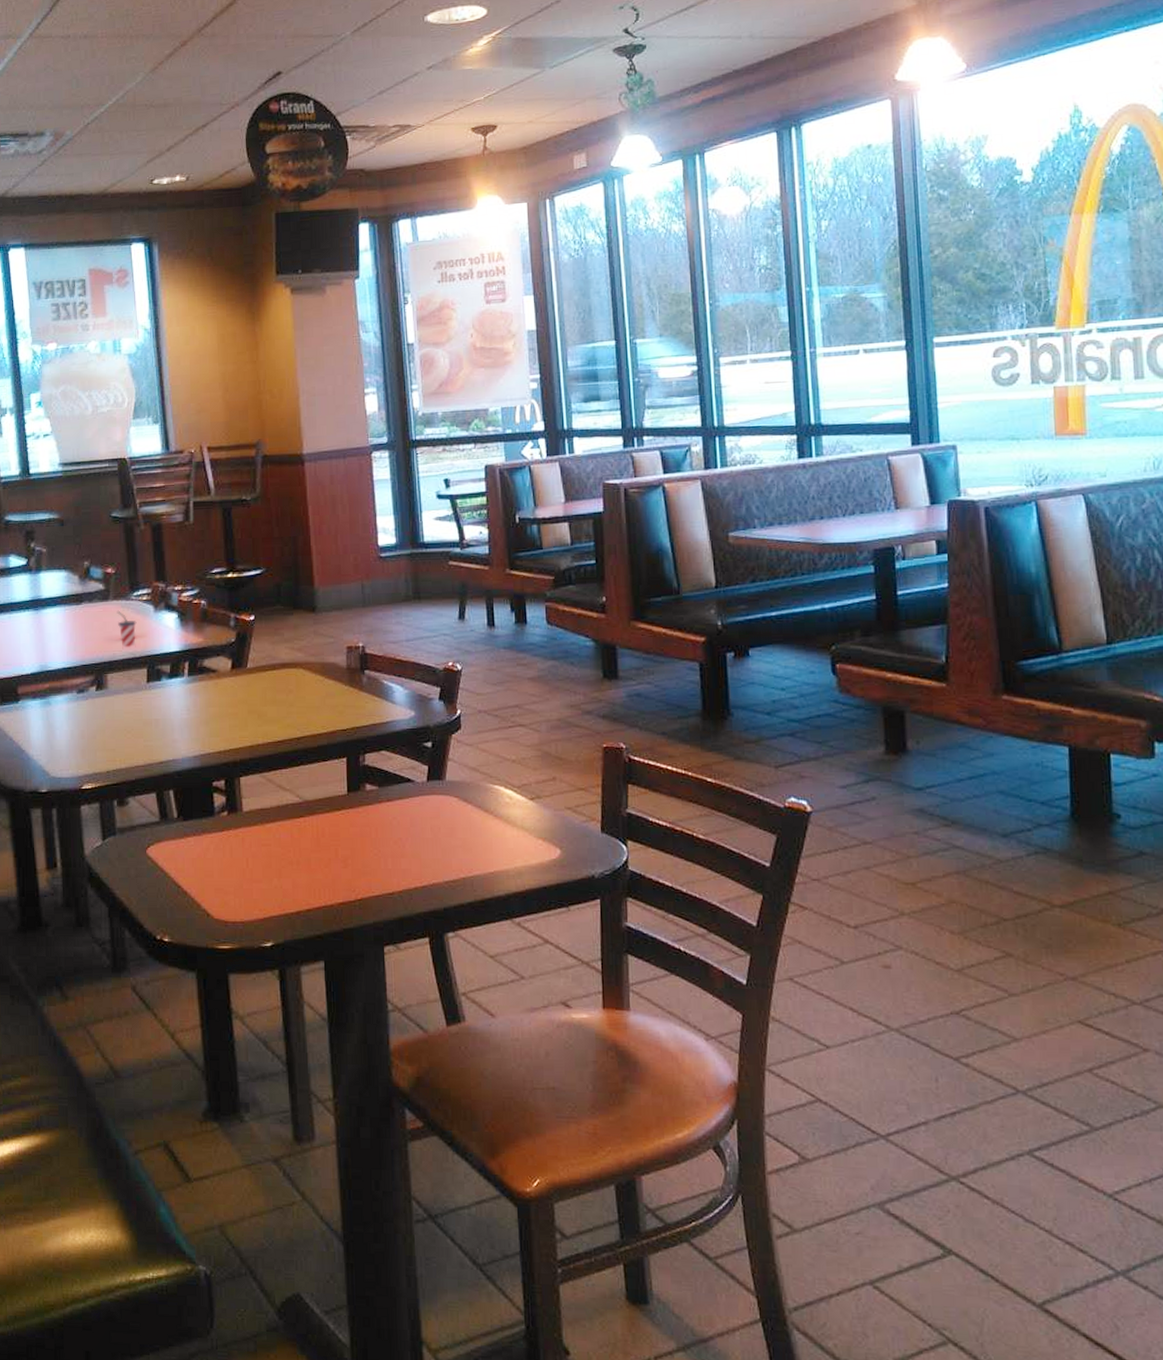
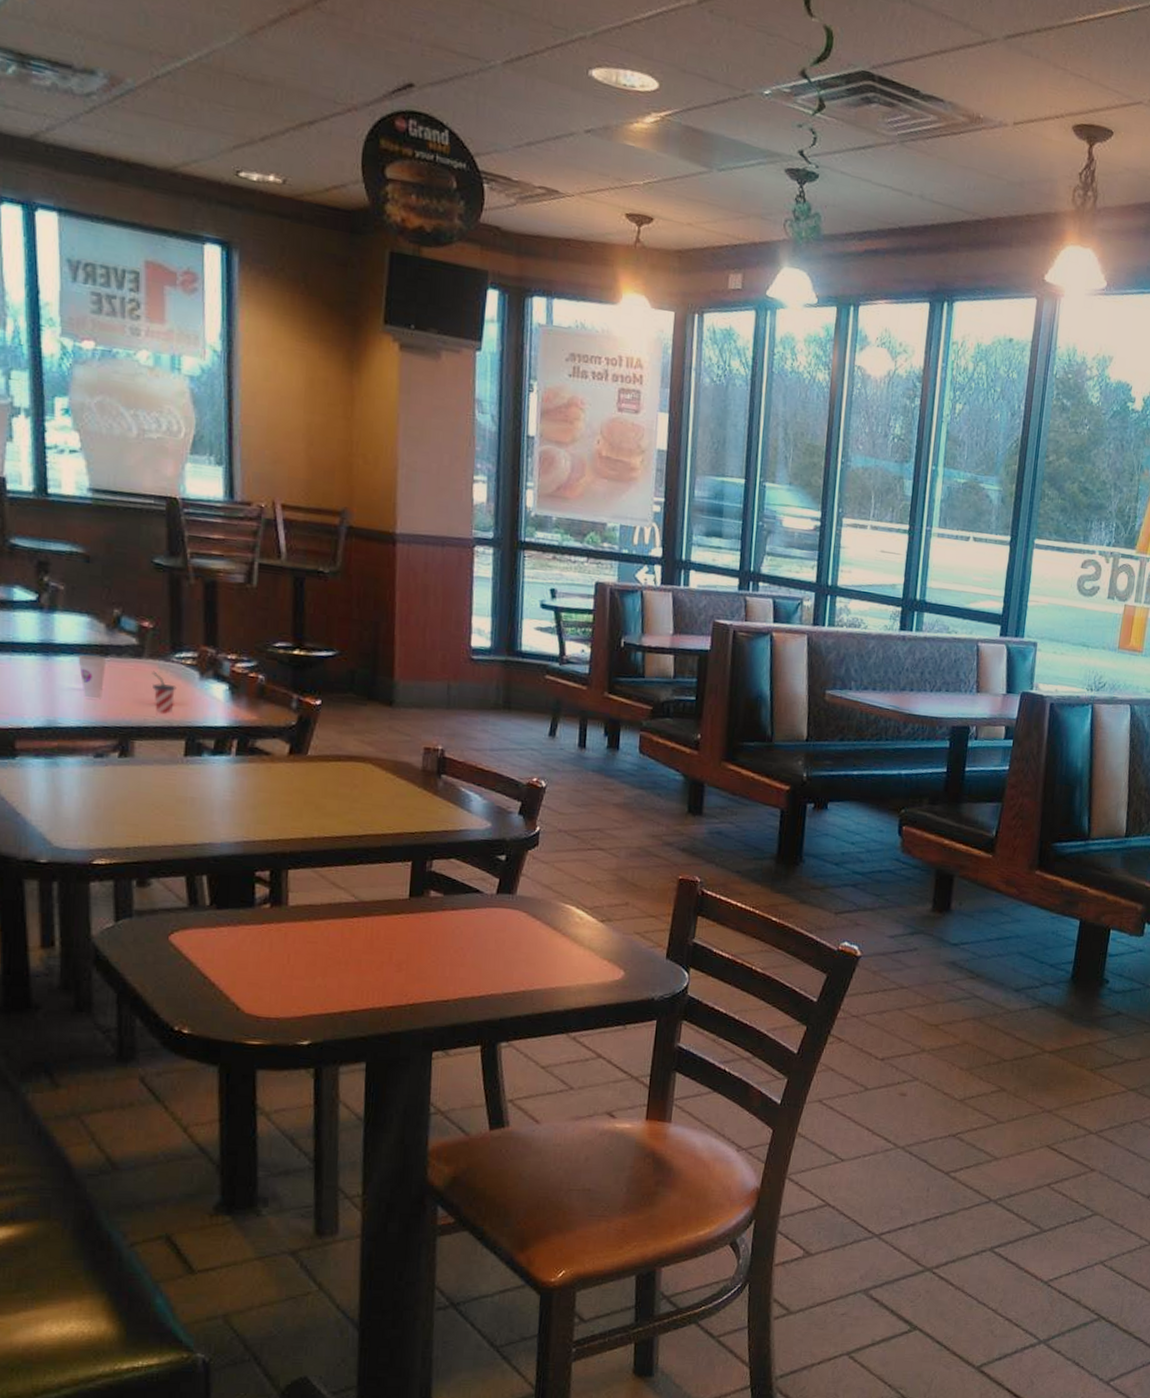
cup: none [60,604,82,643] -> present [78,654,107,700]

